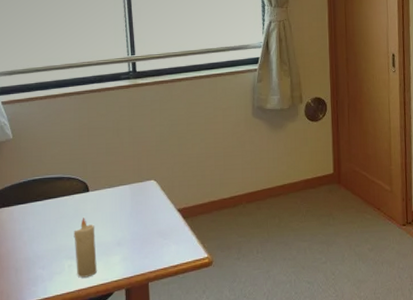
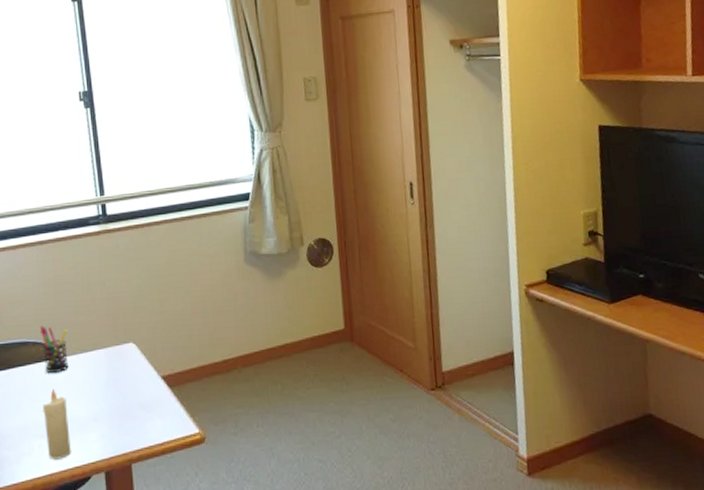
pen holder: none [74,164,99,205] -> present [39,326,69,374]

